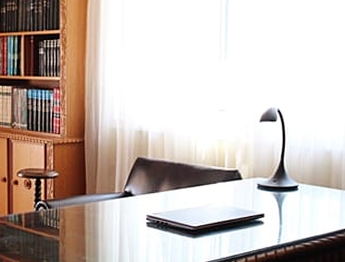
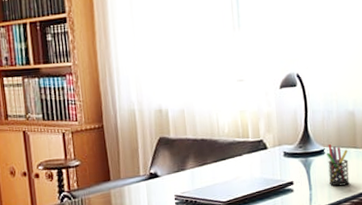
pen holder: none [300,181,322,223] -> present [326,144,350,187]

